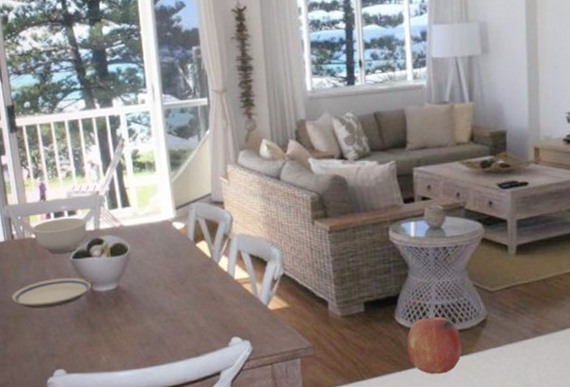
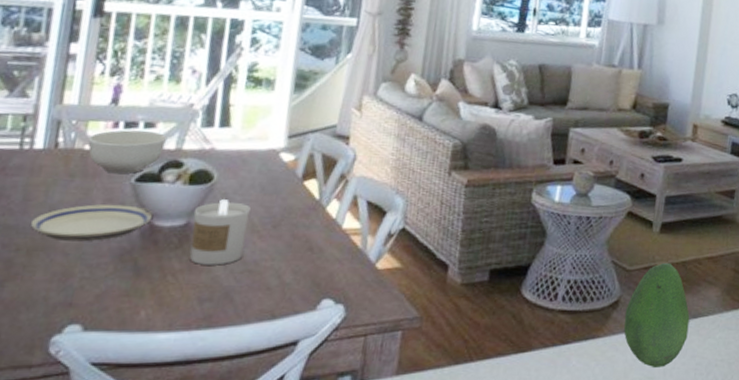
candle: none [120,265,164,318] -> present [189,199,251,266]
fruit: present [406,316,463,374] -> none [528,293,590,359]
fruit: none [494,281,558,376] -> present [624,262,690,367]

